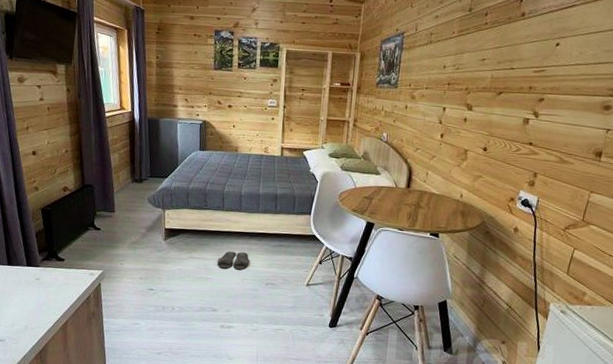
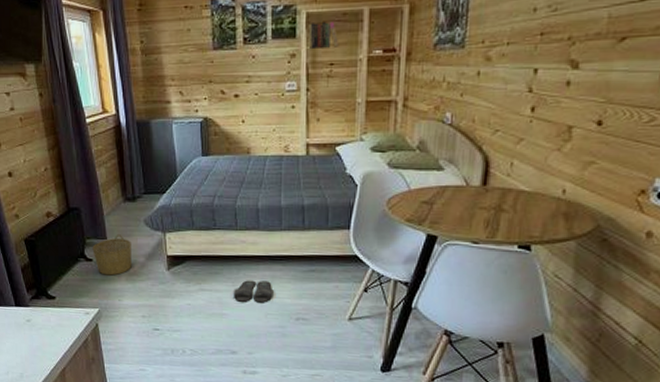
basket: none [101,209,136,243] -> present [92,235,132,276]
books: none [287,58,310,78] -> present [308,22,339,50]

